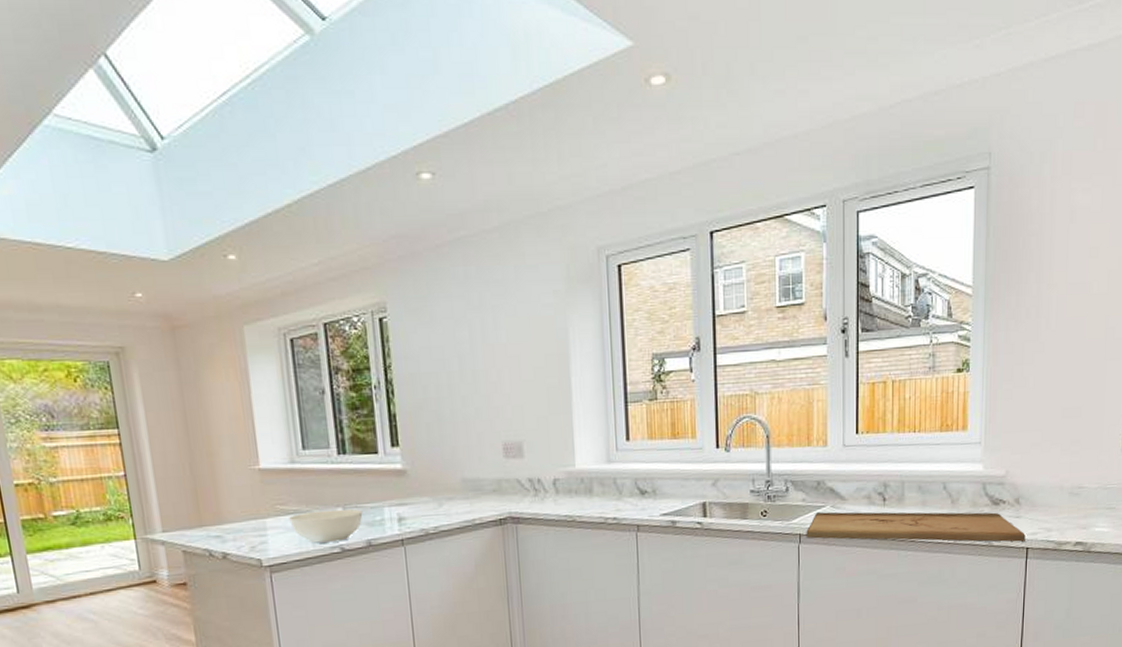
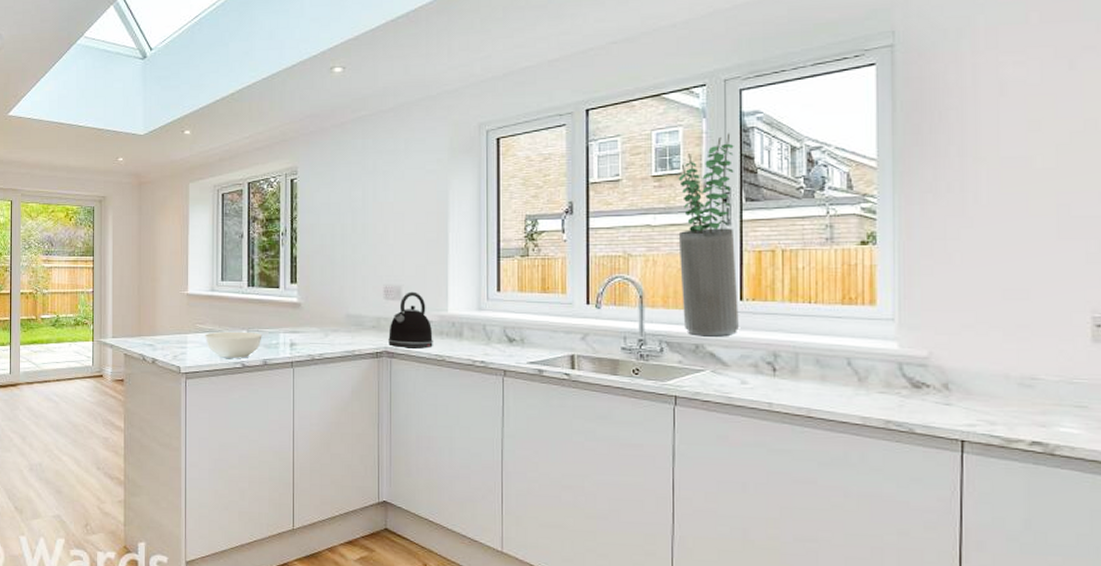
kettle: none [511,447,563,512] -> present [387,291,434,349]
vase: none [800,259,855,473] -> present [678,133,739,337]
cutting board: present [806,511,1027,543] -> none [682,376,961,434]

